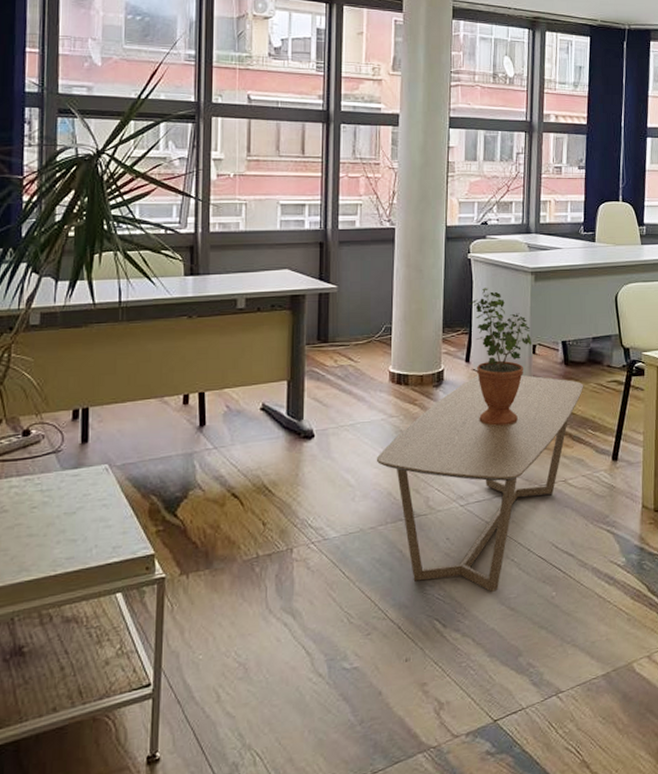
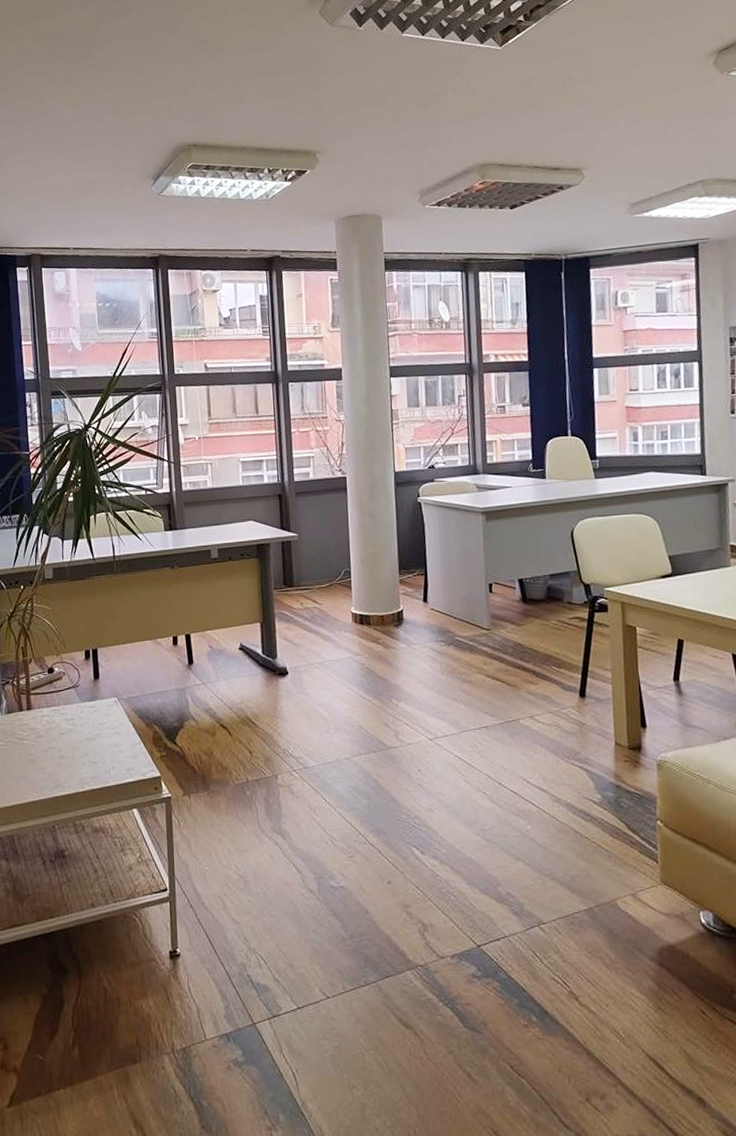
coffee table: present [376,375,584,592] -> none [346,614,545,823]
potted plant: present [468,288,531,426] -> none [421,529,487,663]

